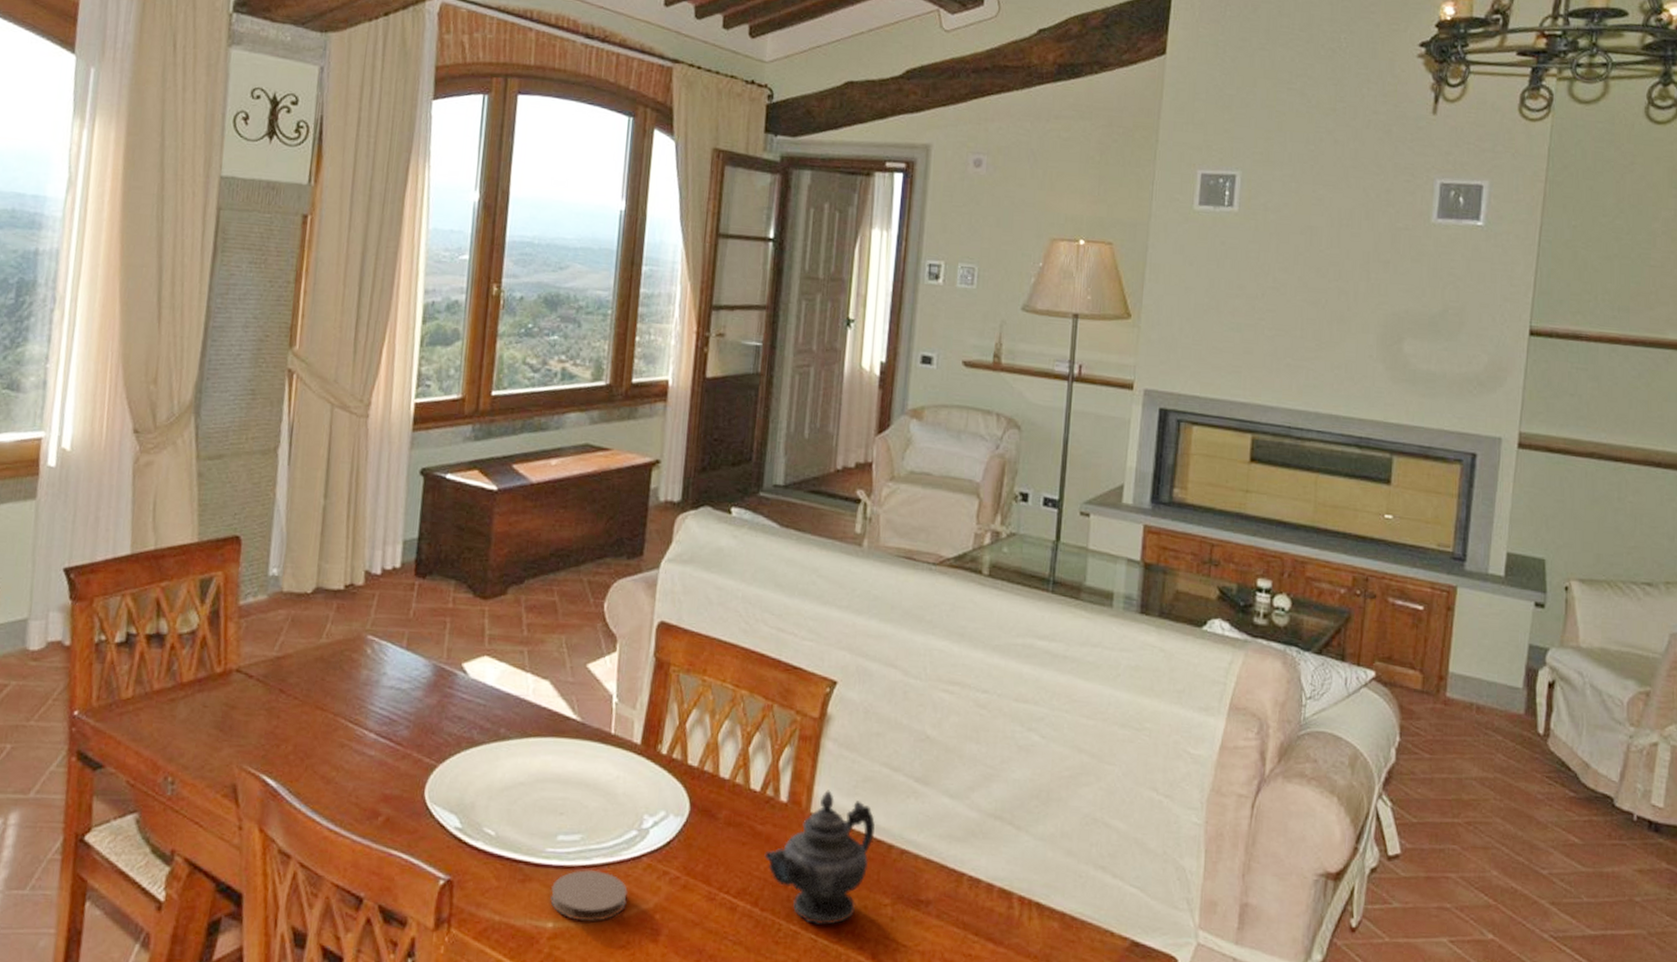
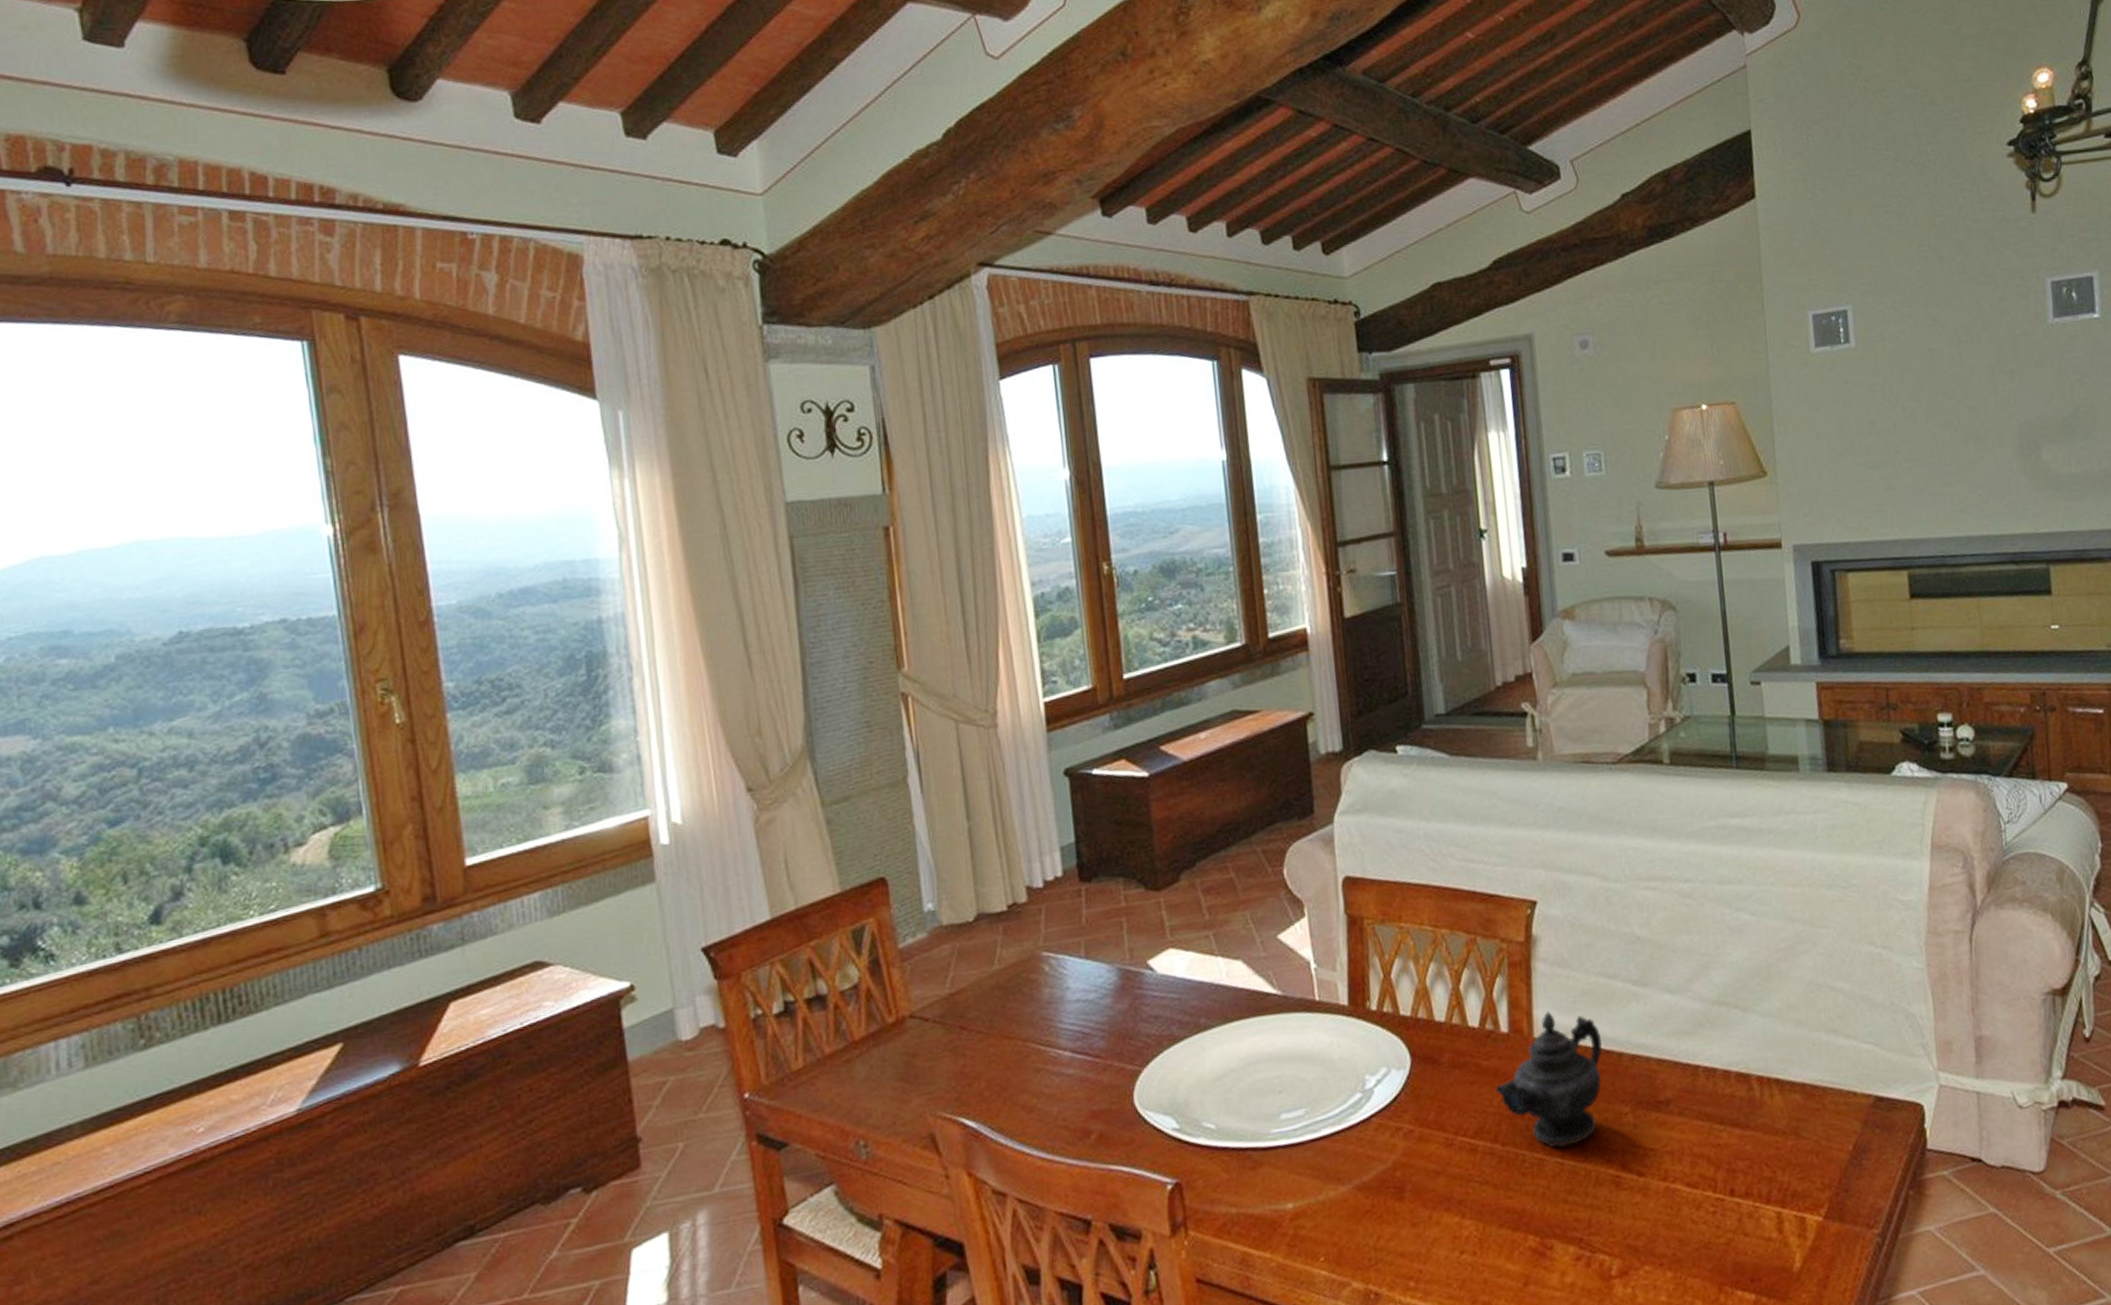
coaster: present [550,869,628,921] -> none [1284,1140,1364,1196]

